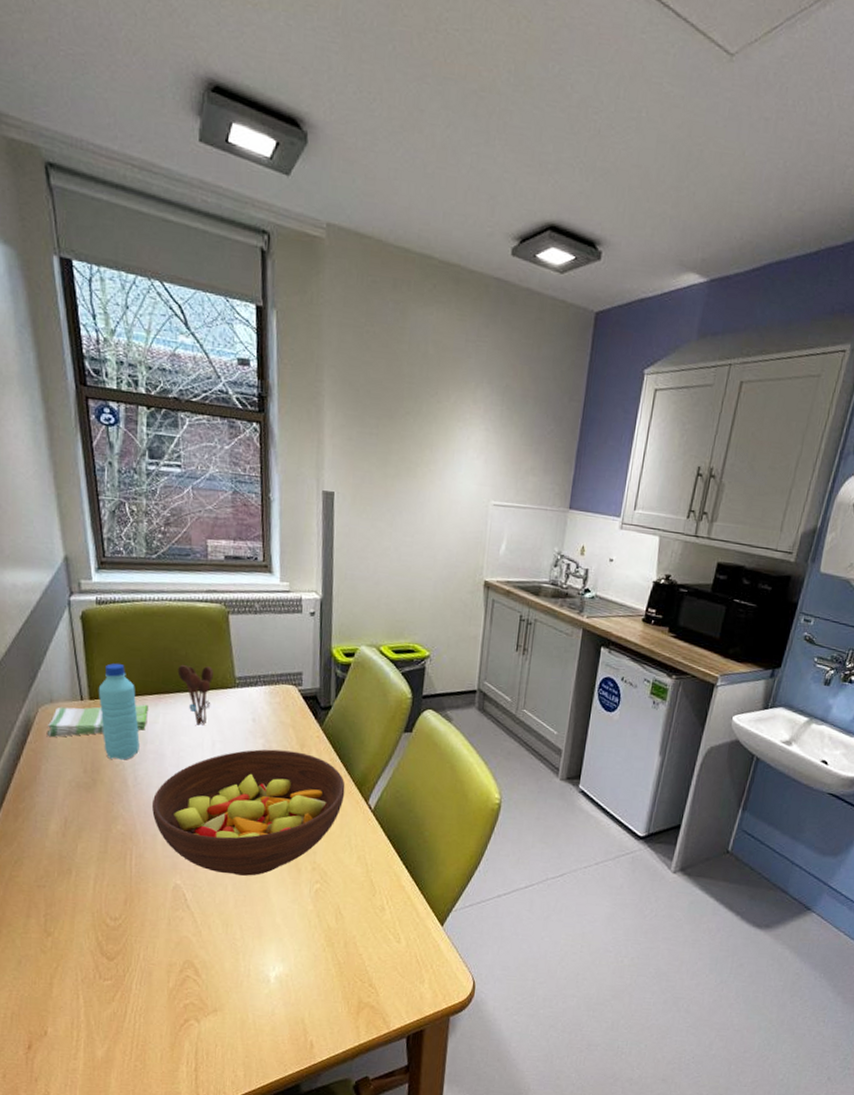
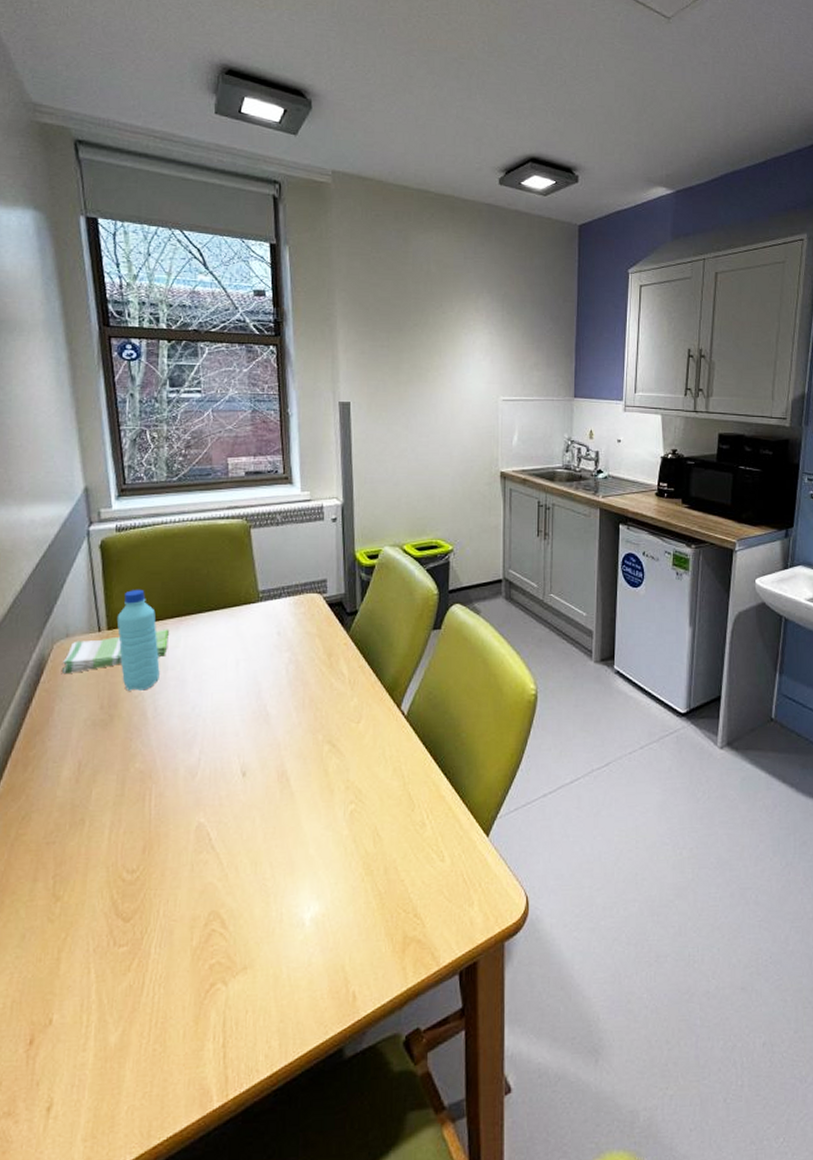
fruit bowl: present [152,749,345,876] -> none [173,662,376,805]
utensil holder: present [177,664,214,726] -> none [199,583,237,645]

